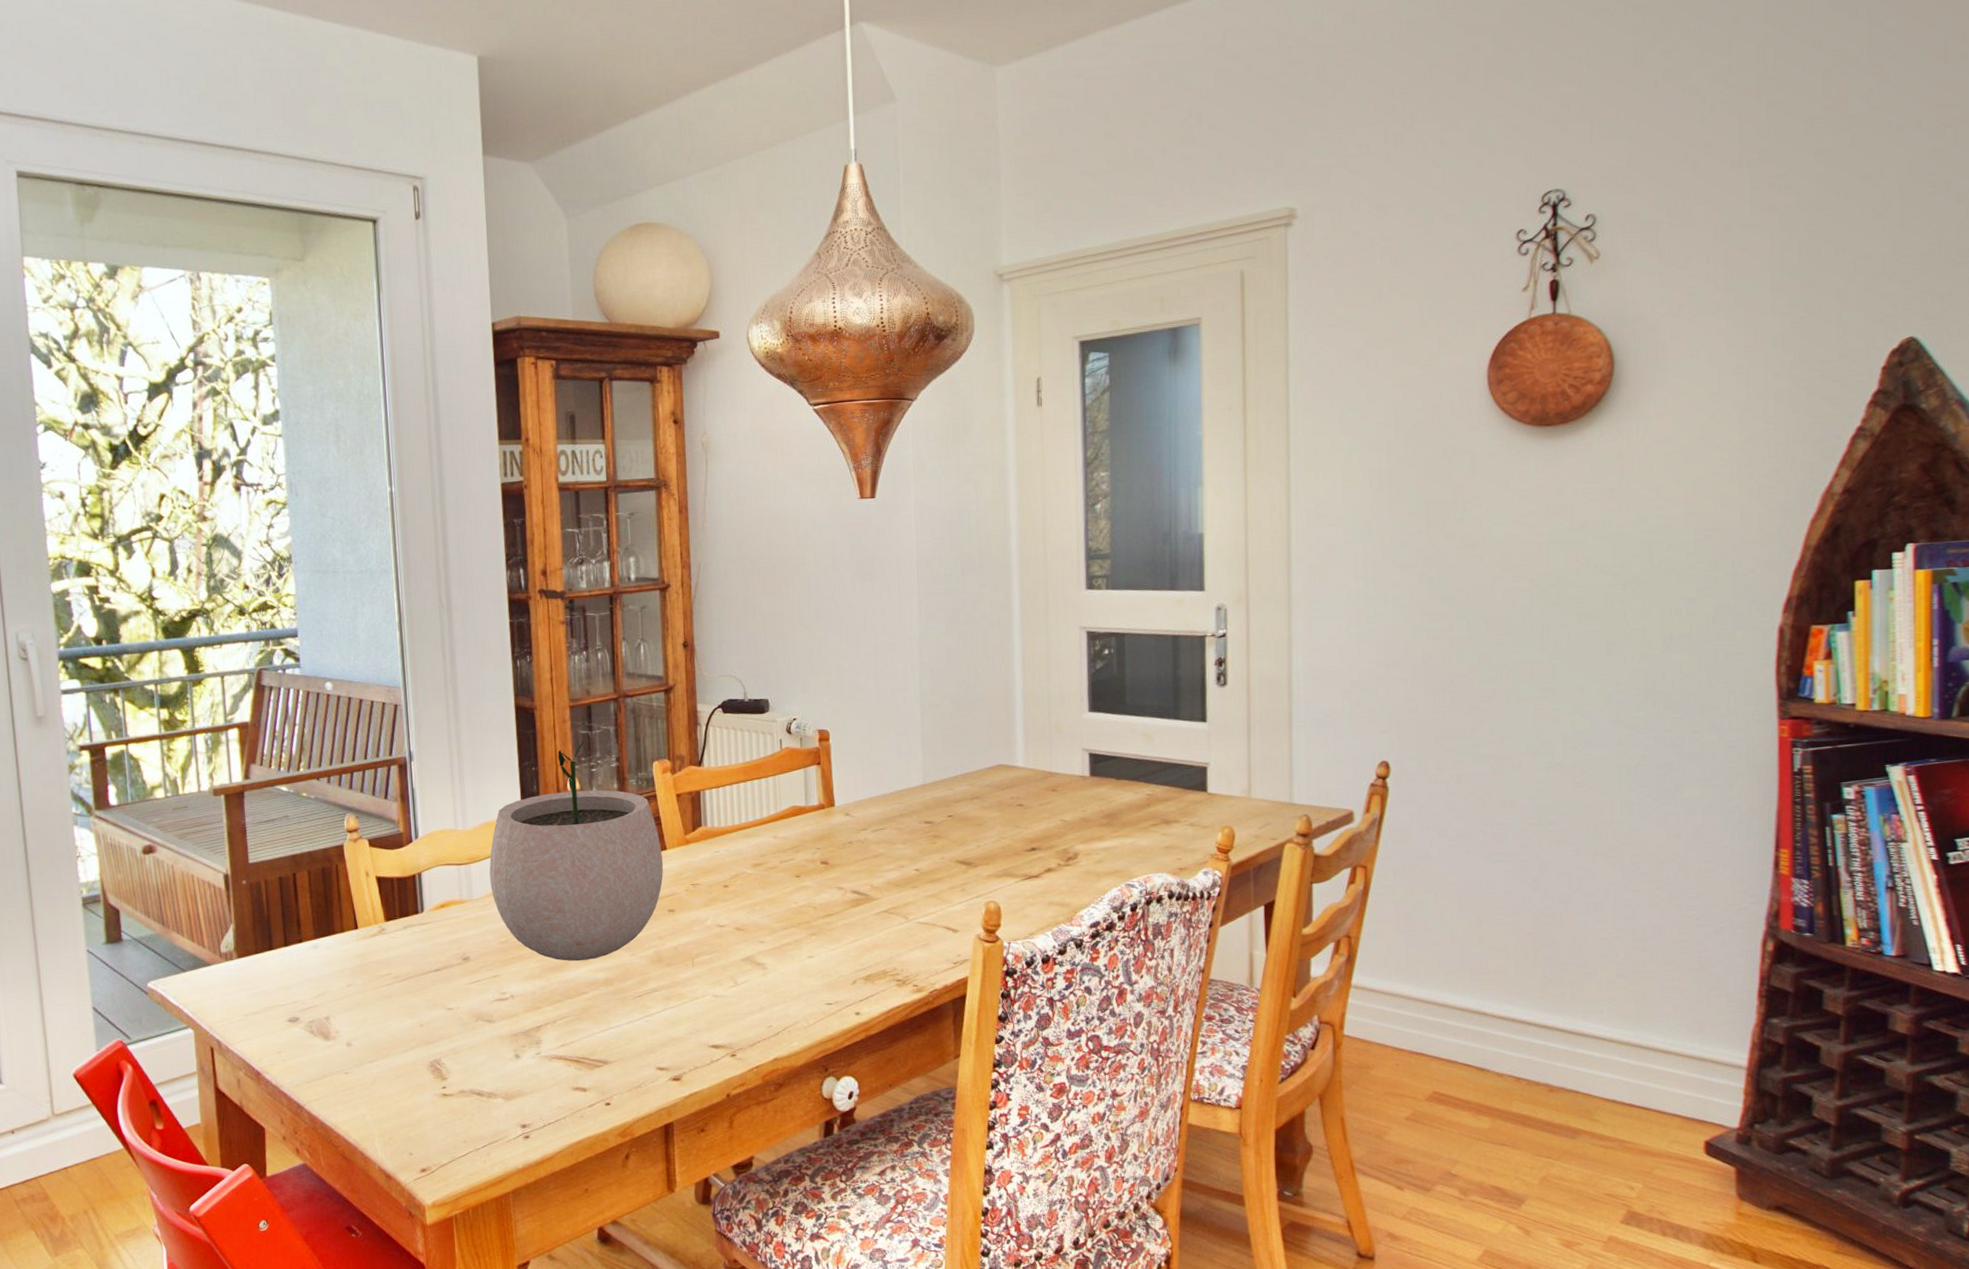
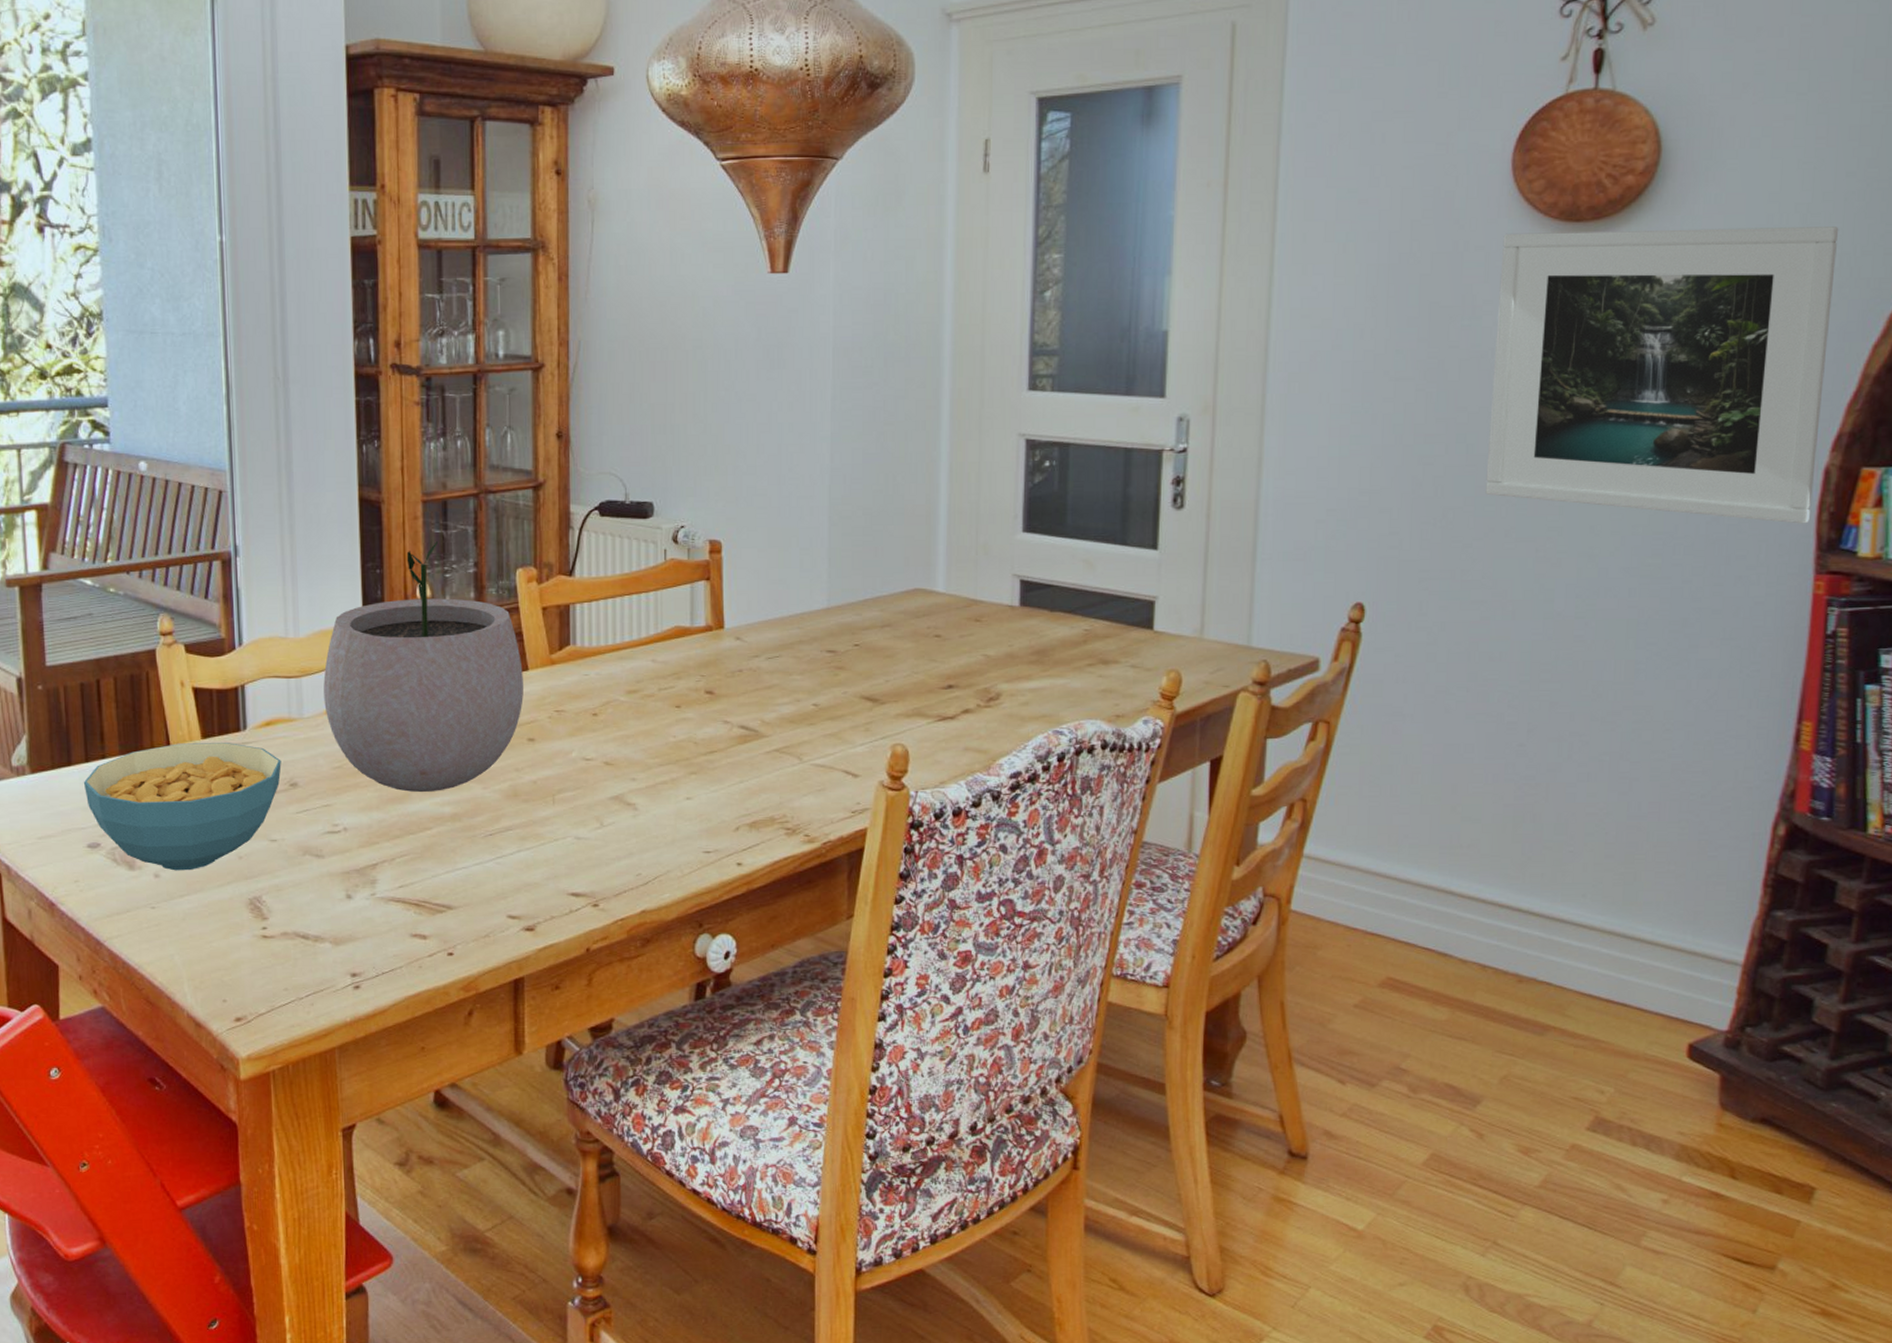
cereal bowl: none [283,923,455,1040] -> present [83,741,282,871]
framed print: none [1485,420,1773,677] -> present [1485,226,1839,524]

